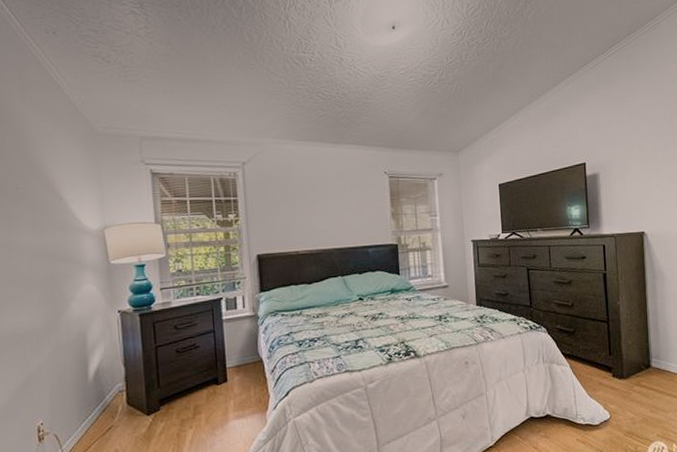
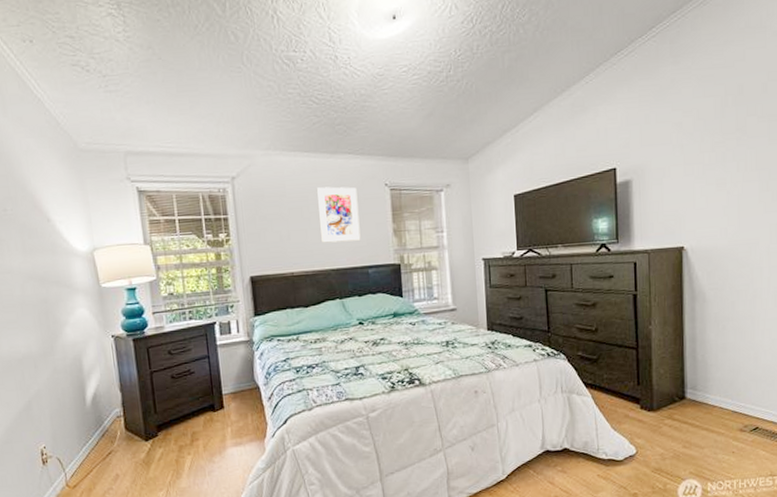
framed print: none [321,173,362,225] -> present [316,186,361,243]

